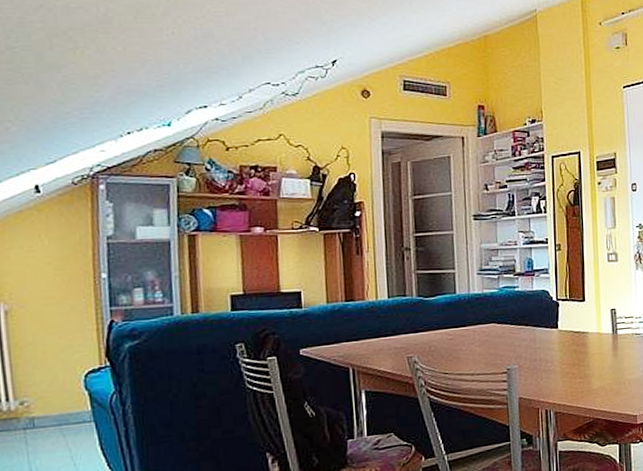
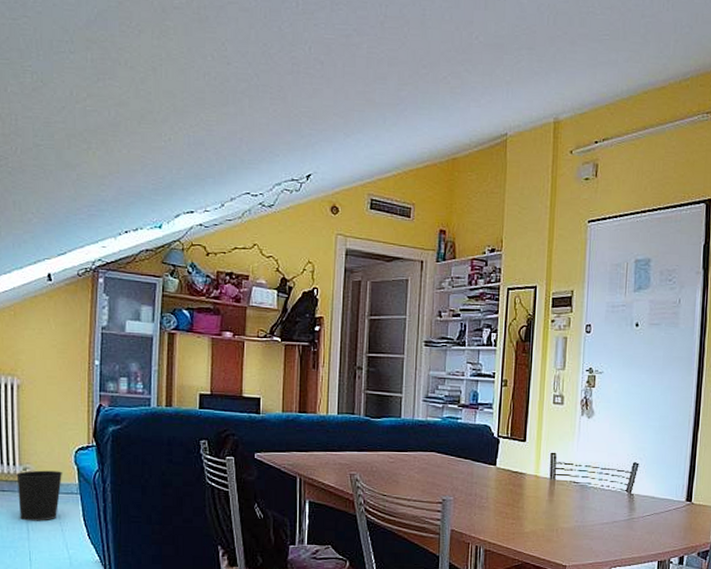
wastebasket: none [11,399,71,462] -> present [16,470,63,521]

